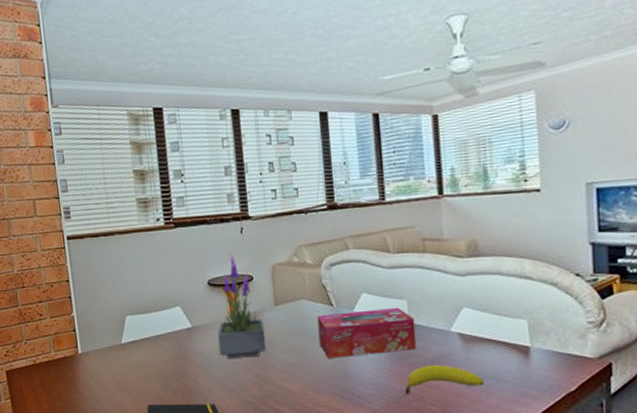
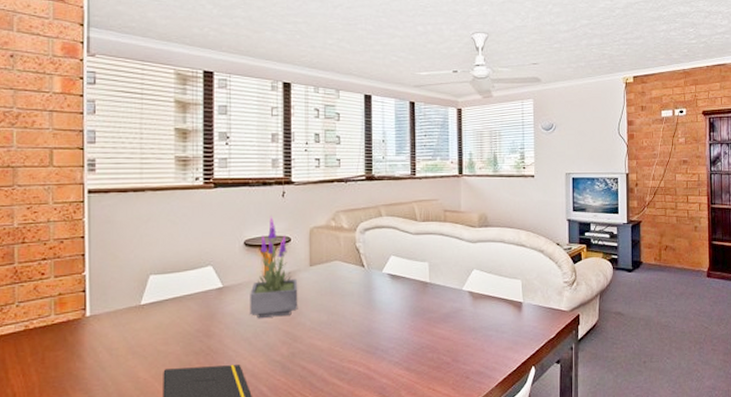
tissue box: present [317,307,417,358] -> none [349,269,434,316]
fruit: present [405,364,485,394] -> none [422,319,487,346]

